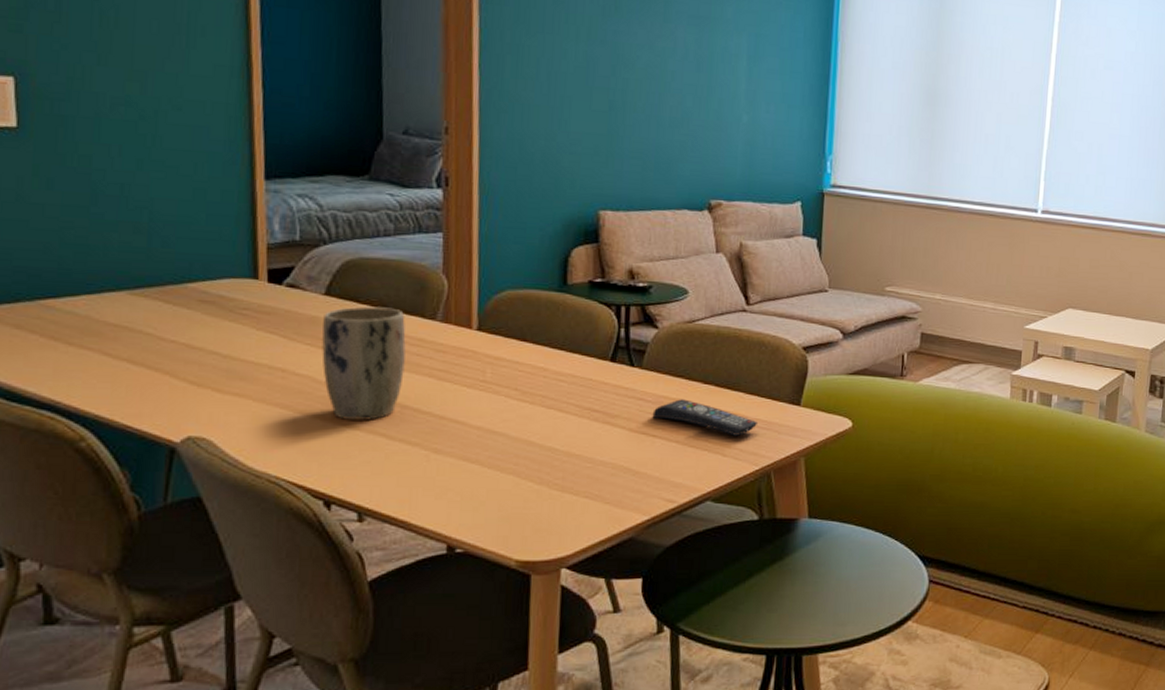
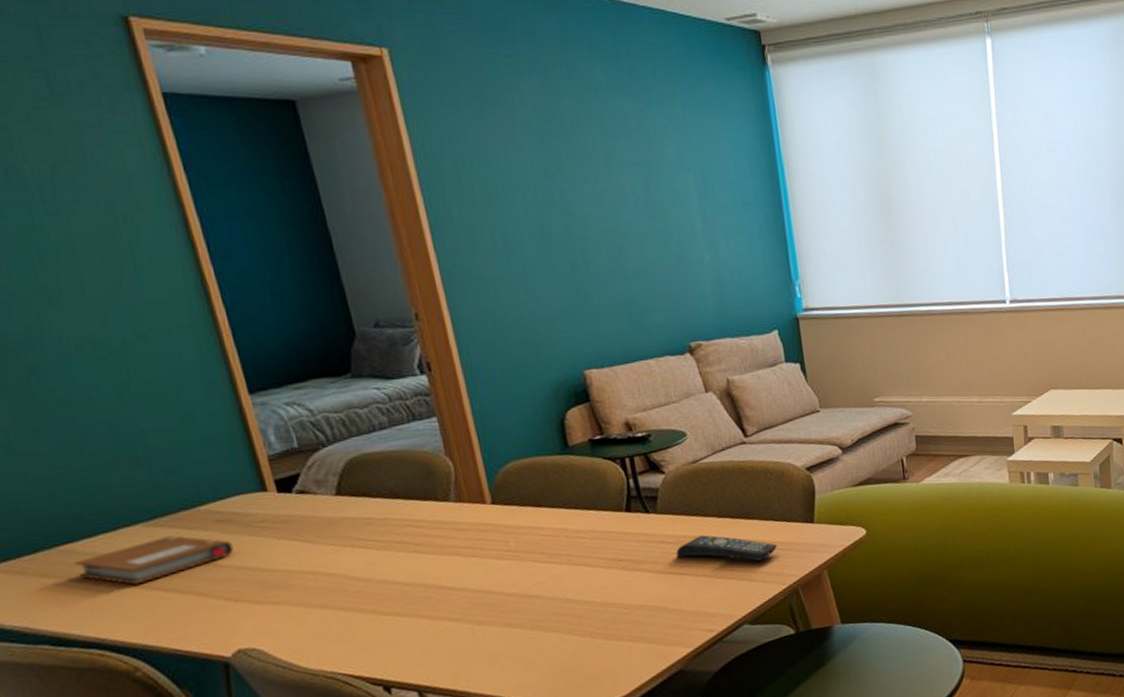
notebook: none [51,308,211,352] -> present [75,535,234,585]
plant pot: present [322,306,406,421] -> none [340,496,432,609]

